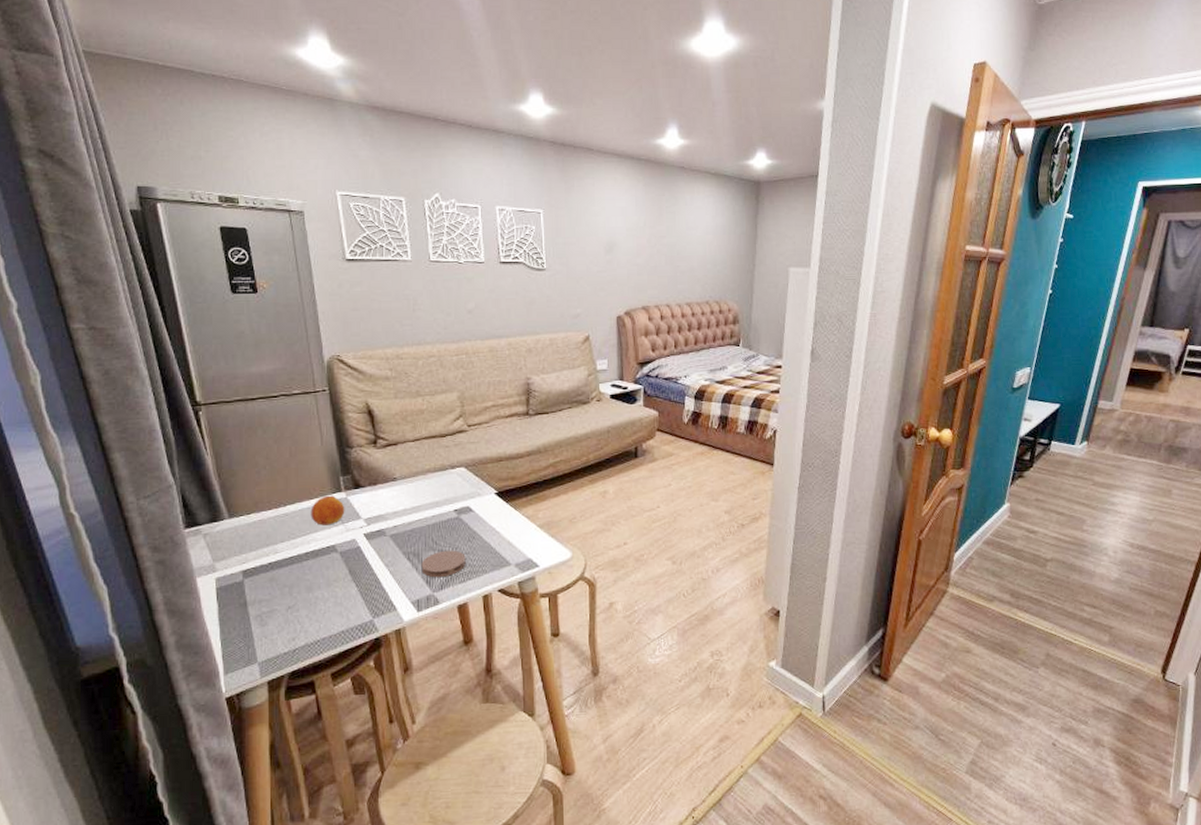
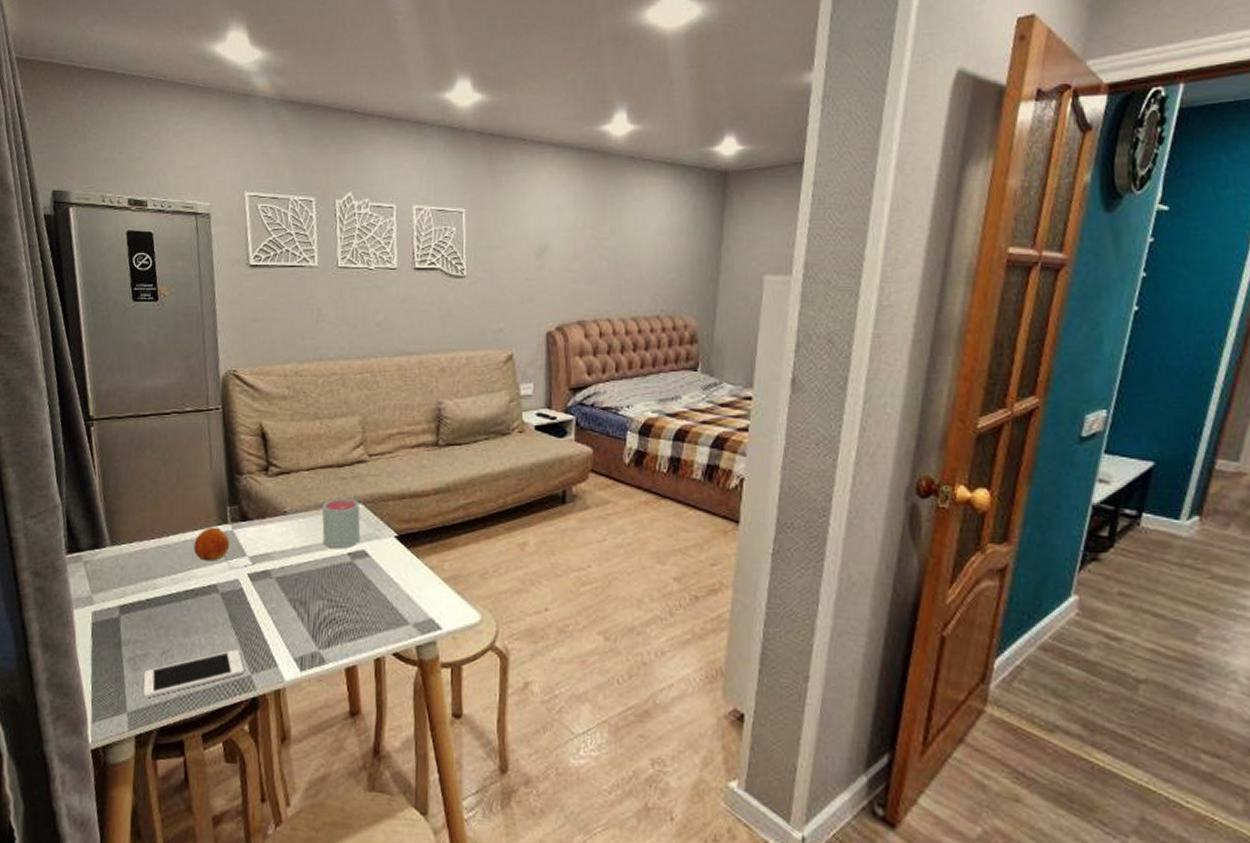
cell phone: none [271,599,366,649] -> present [143,649,244,699]
coaster: present [421,550,466,578] -> none [307,600,358,633]
mug: none [429,464,465,507] -> present [322,499,361,549]

